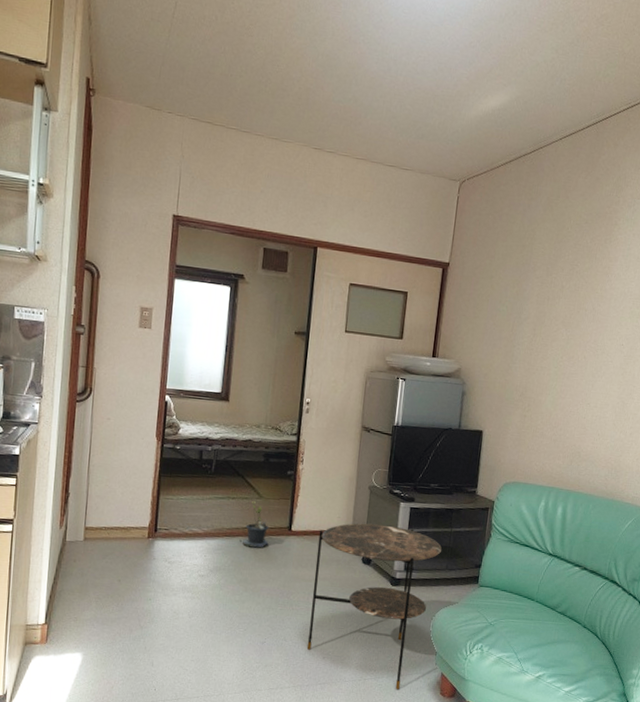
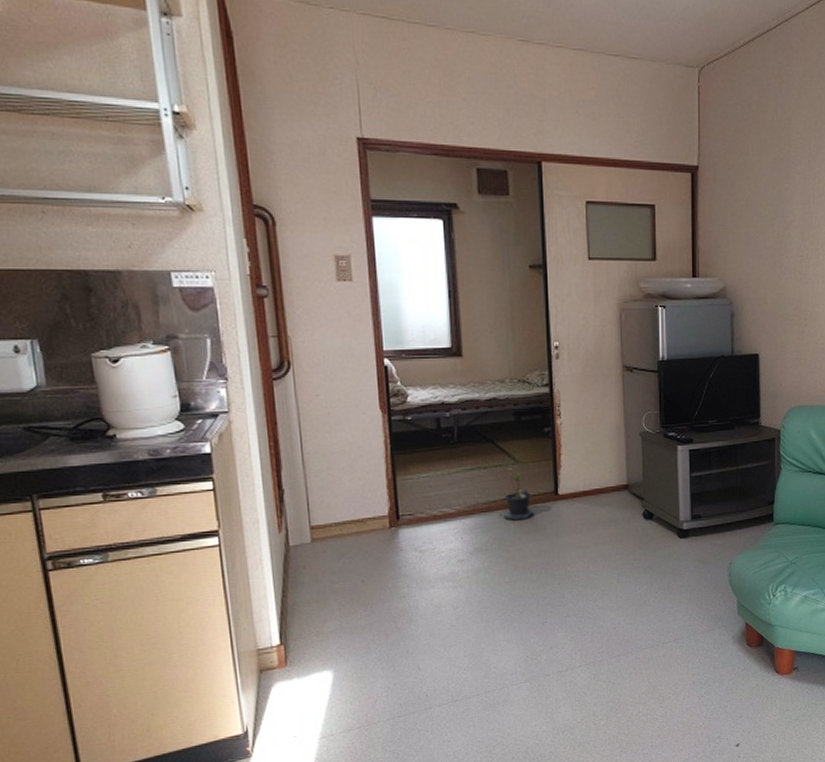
side table: present [307,523,442,689] -> none [590,473,730,648]

